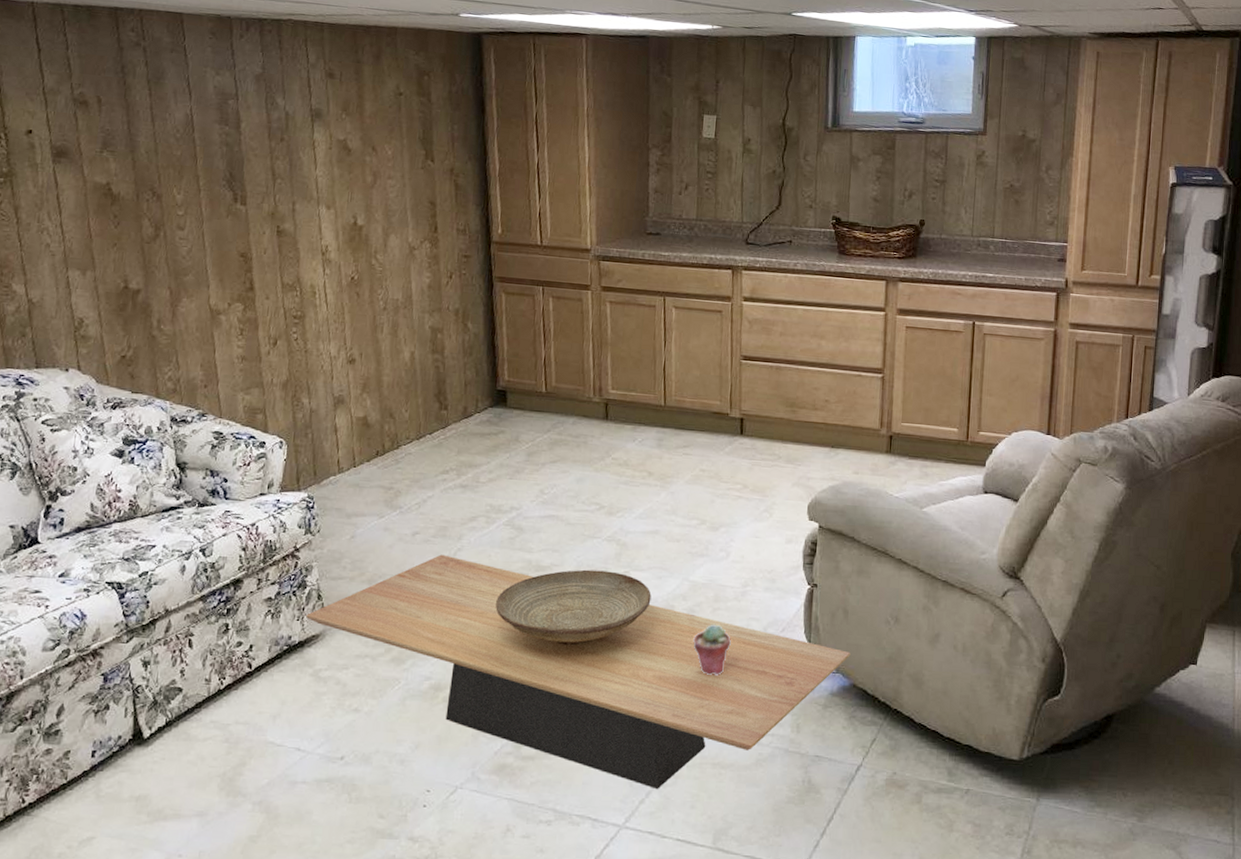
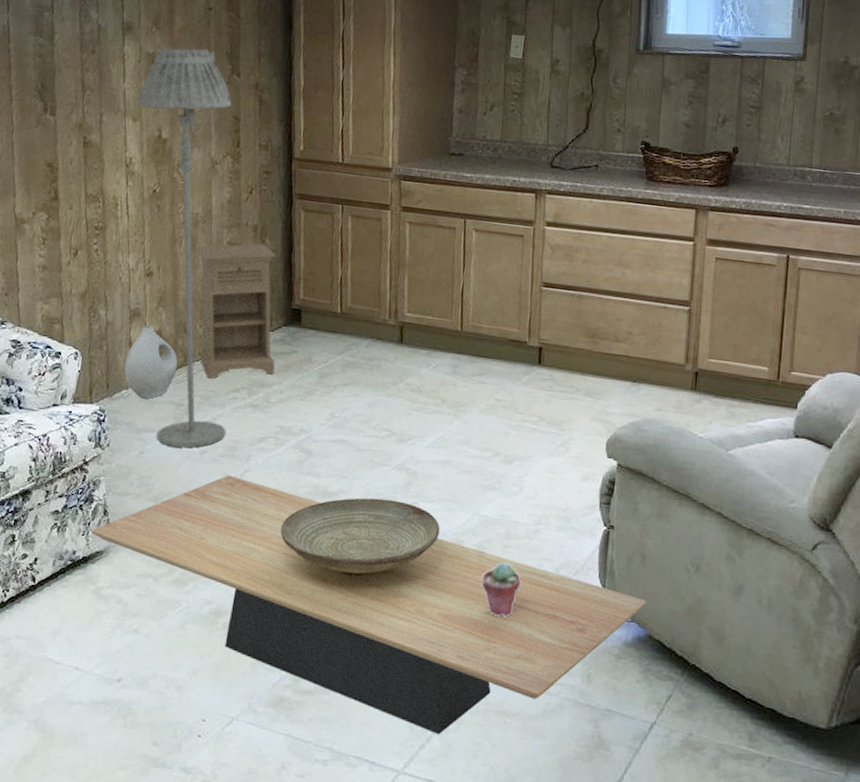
vase: none [330,412,386,485] -> present [124,325,178,399]
floor lamp: none [331,134,437,531] -> present [138,48,232,448]
nightstand: none [397,327,483,462] -> present [196,243,276,379]

